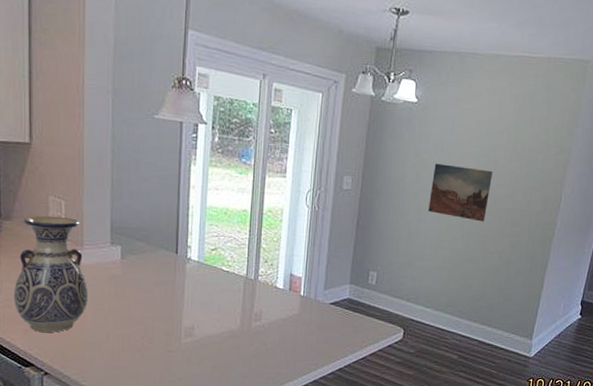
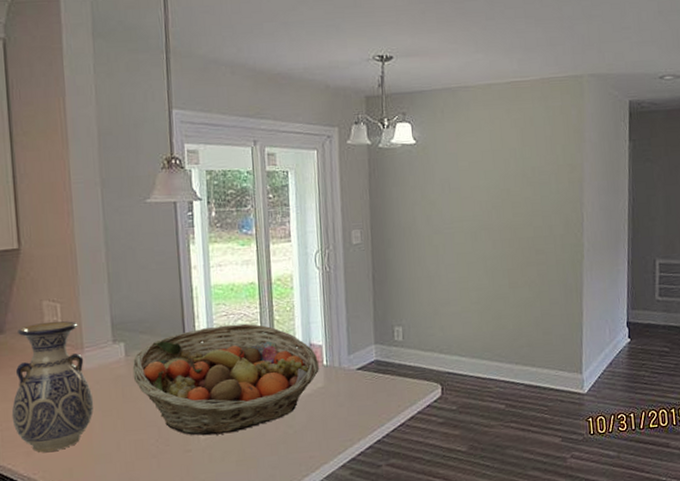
fruit basket: none [126,244,296,342] -> present [132,323,319,436]
wall art: present [428,163,493,222] -> none [444,200,508,256]

